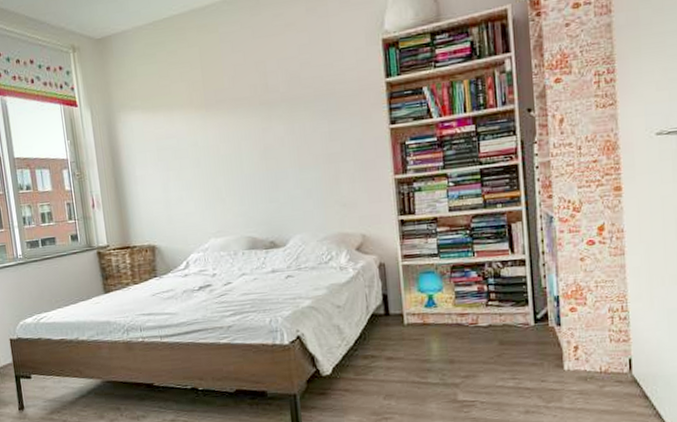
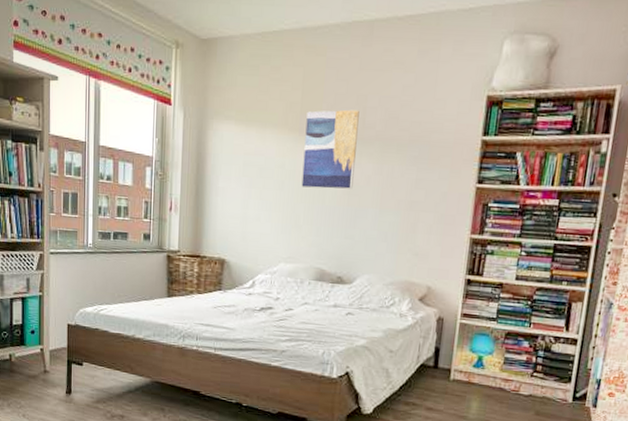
wall art: none [210,76,268,160] -> present [301,109,360,189]

